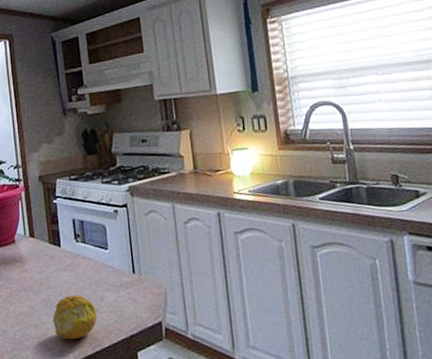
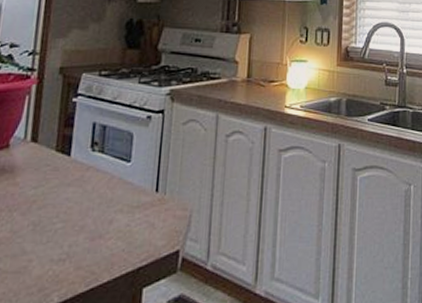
fruit: present [52,295,97,340] -> none [38,217,101,275]

